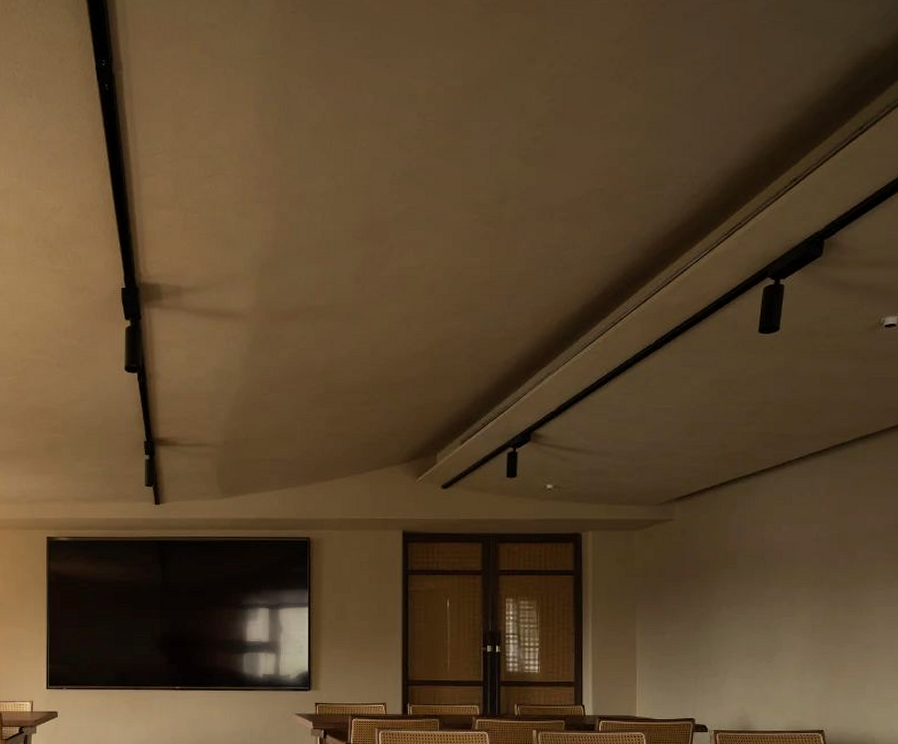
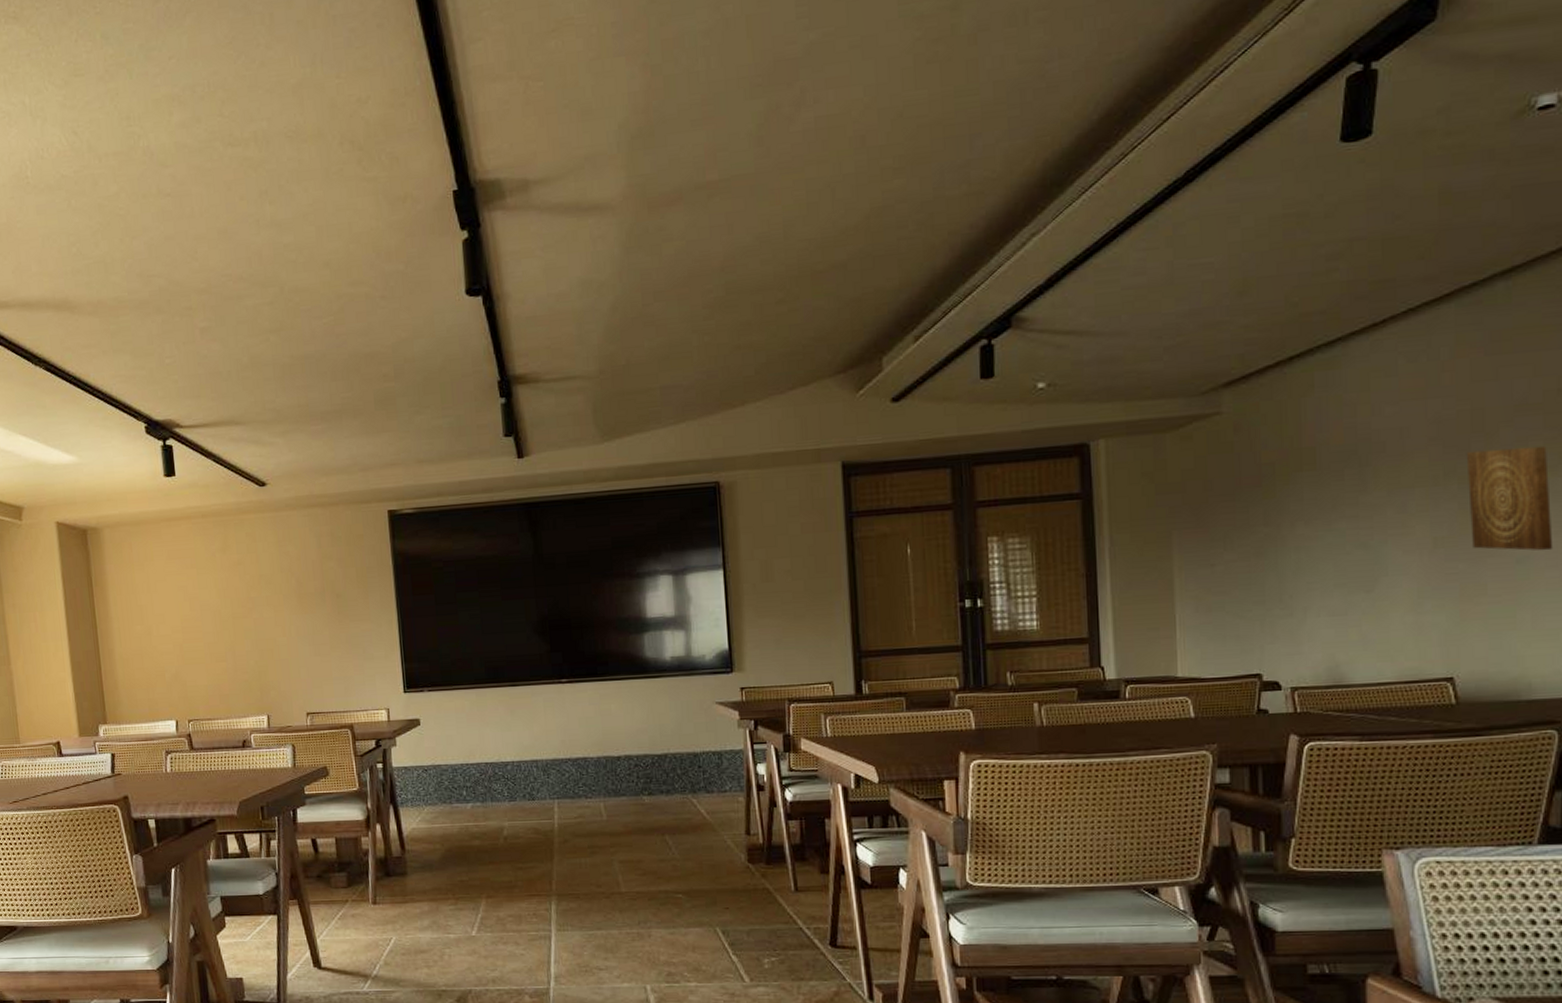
wall art: none [835,564,890,641] -> present [1466,445,1553,551]

